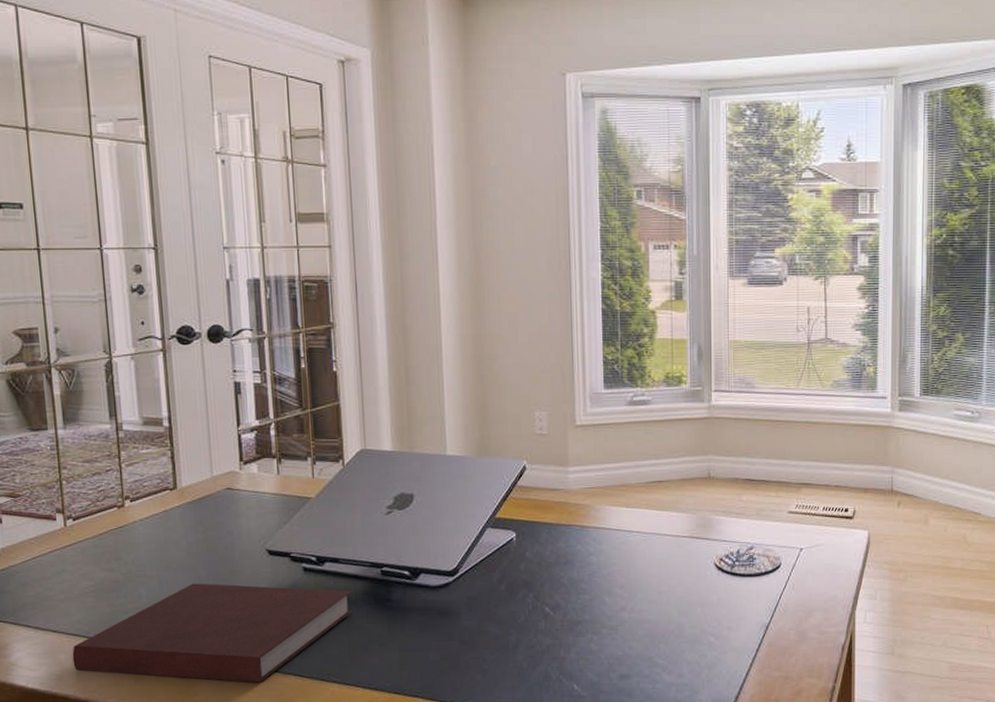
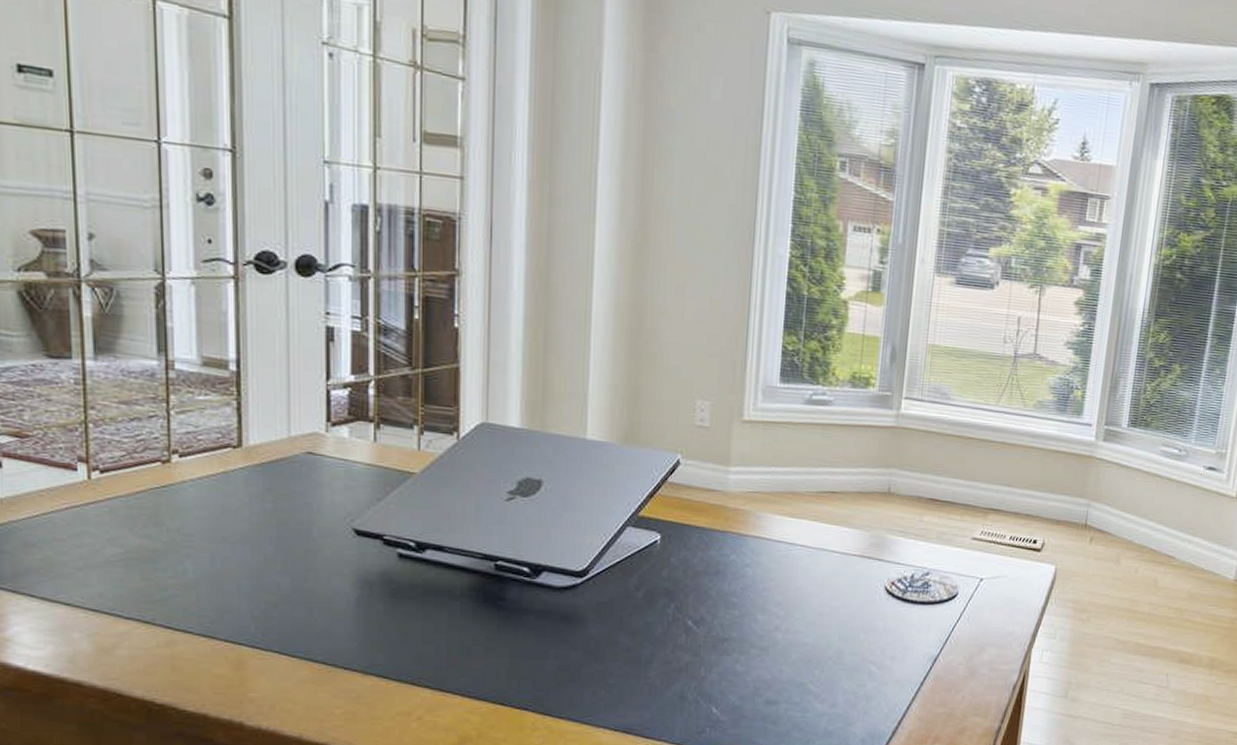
notebook: present [72,583,352,683] -> none [89,560,456,682]

